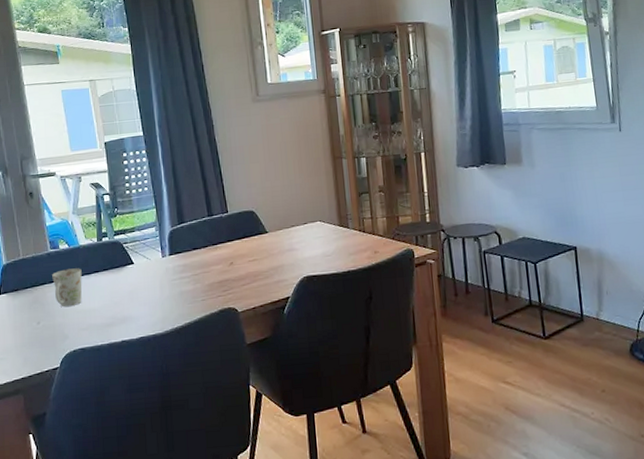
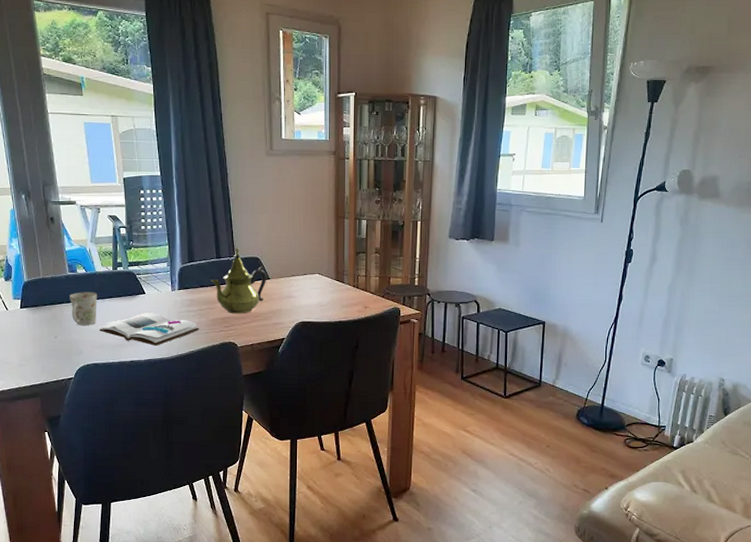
book: none [86,283,195,321] -> present [100,312,200,346]
teapot: none [204,202,264,276] -> present [211,247,266,314]

